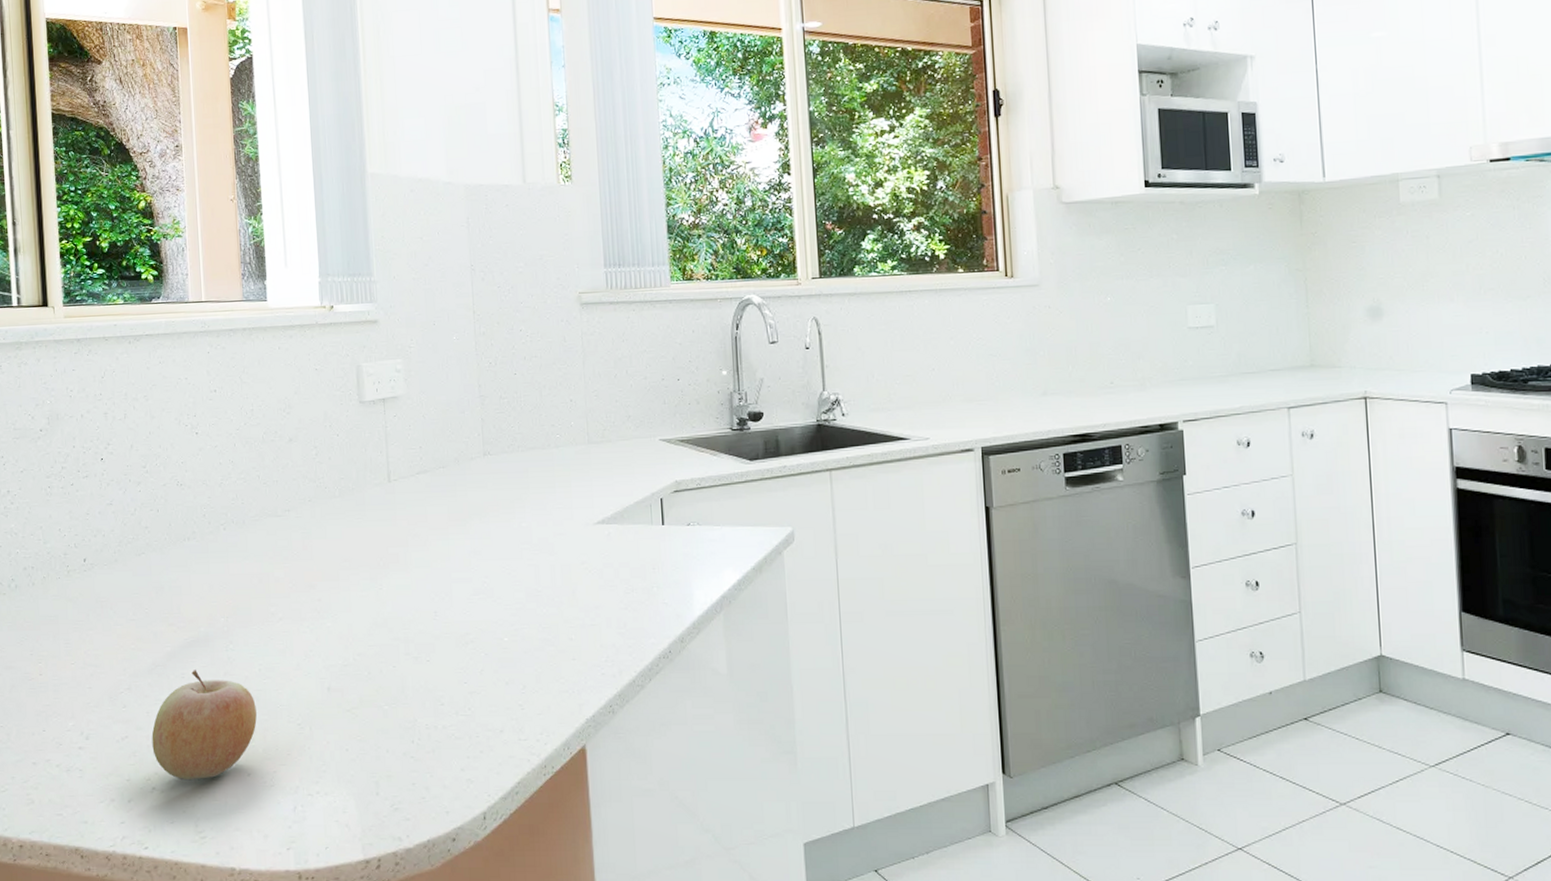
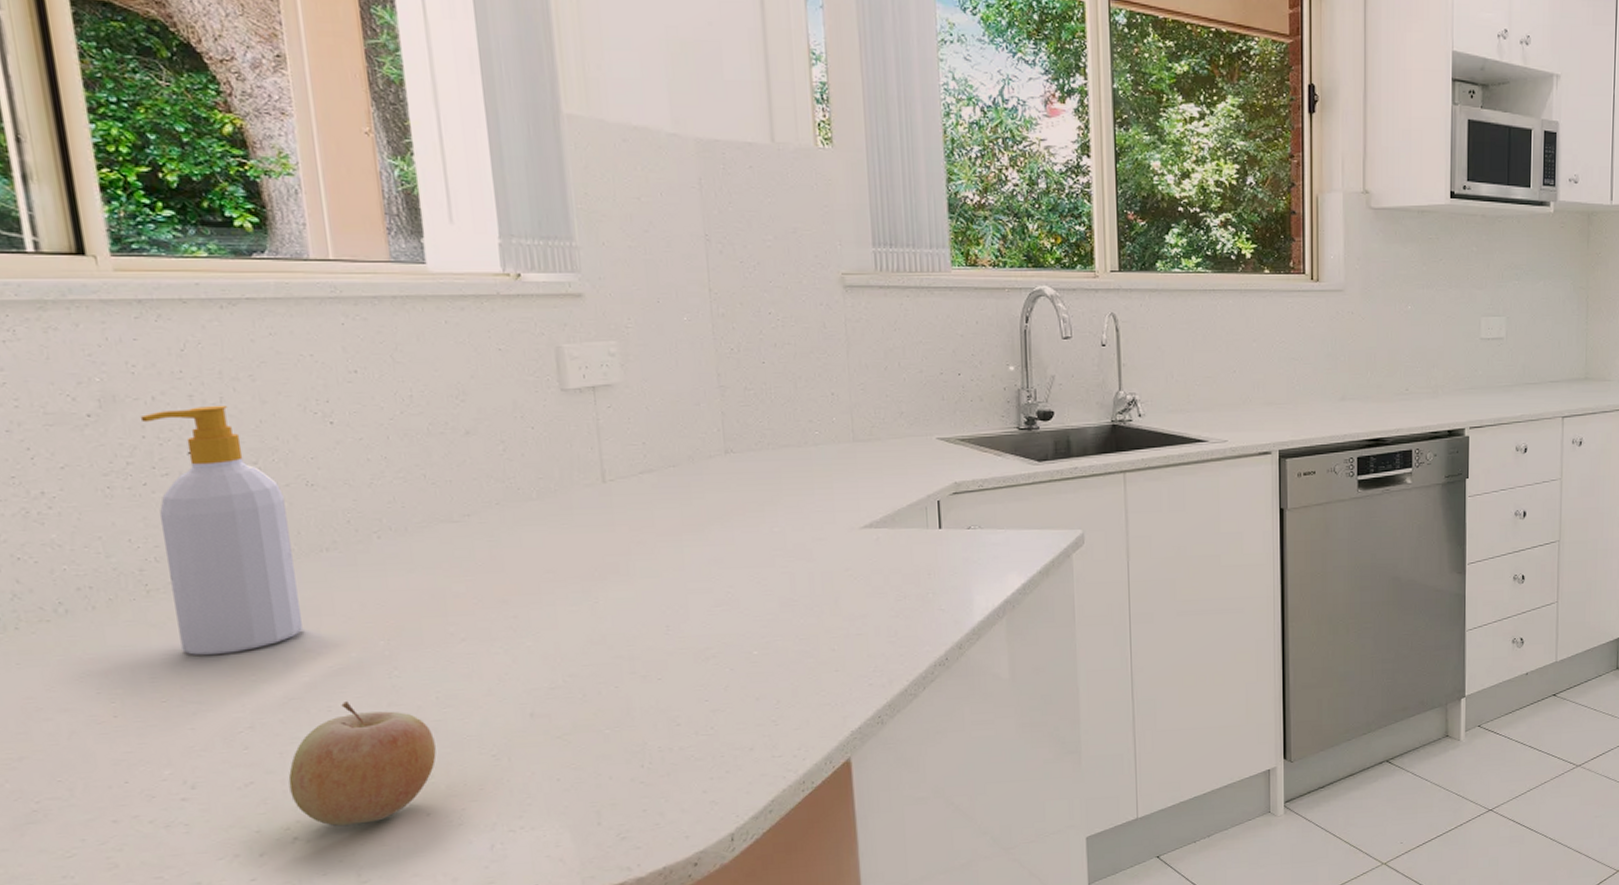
soap bottle: none [72,420,169,626] -> present [139,405,304,656]

